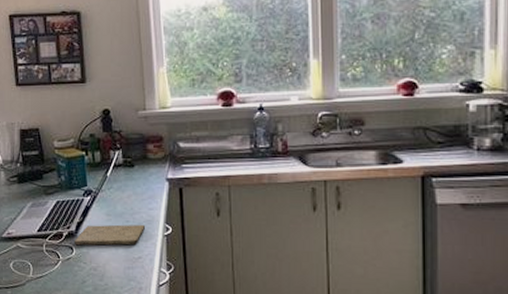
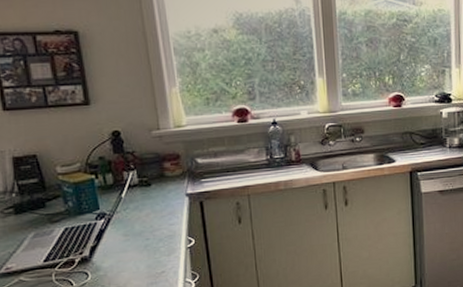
cutting board: present [75,224,146,246] -> none [89,241,168,270]

